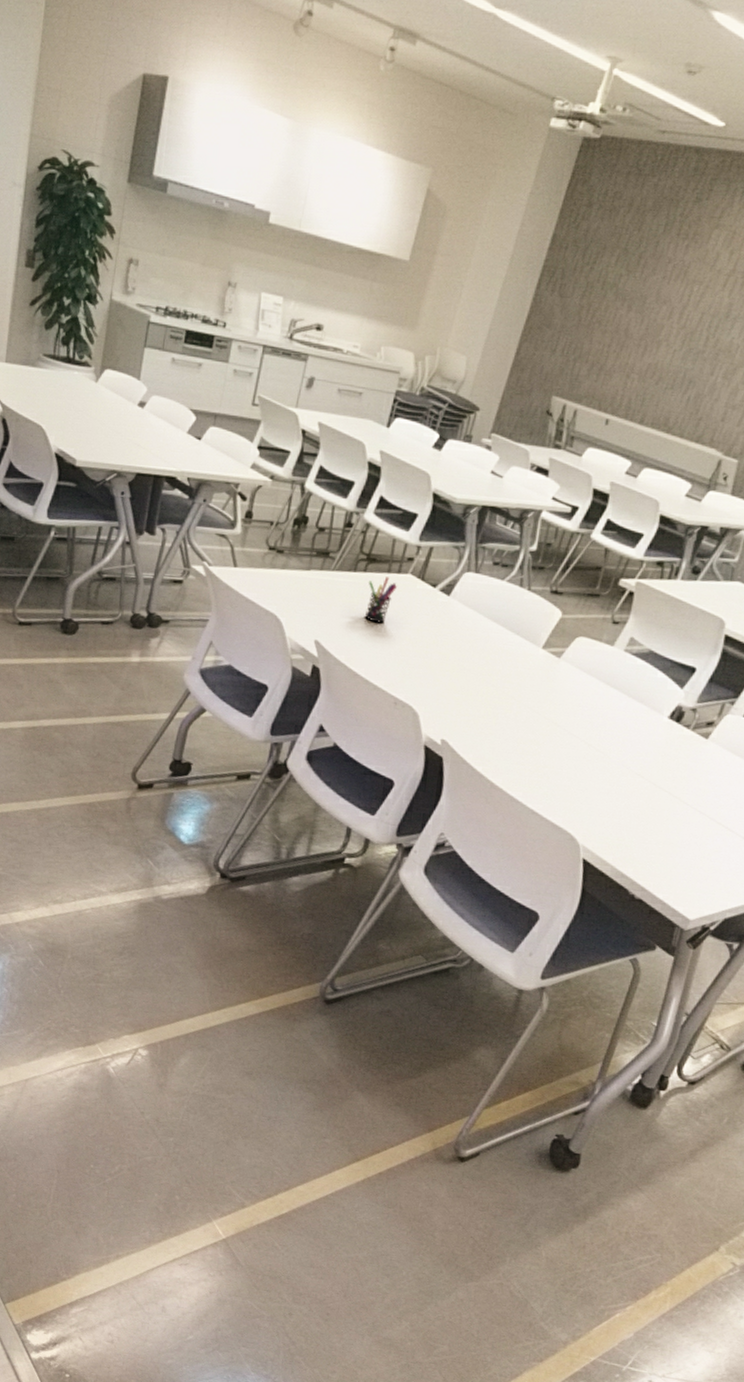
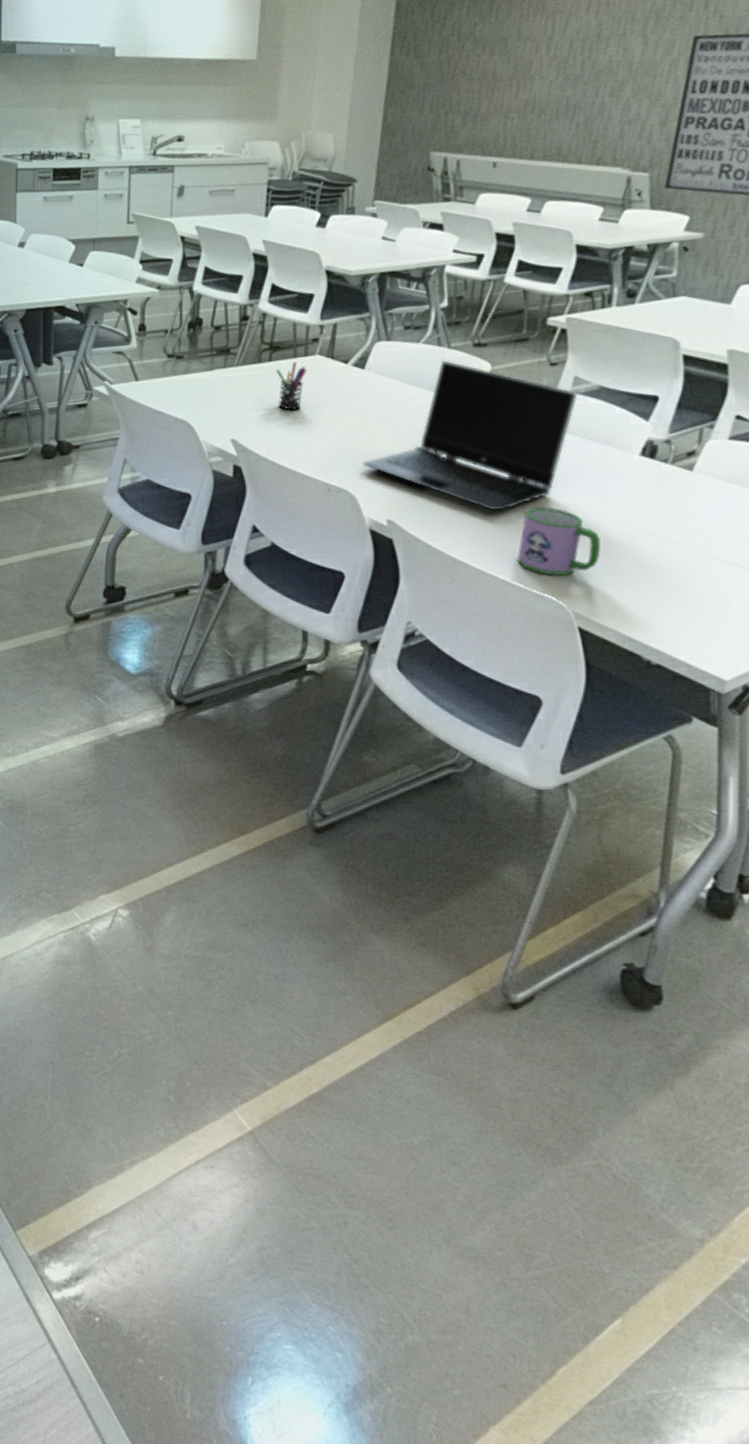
laptop computer: none [430,601,630,748] -> present [362,360,578,511]
mug: none [545,749,619,813] -> present [517,507,601,576]

